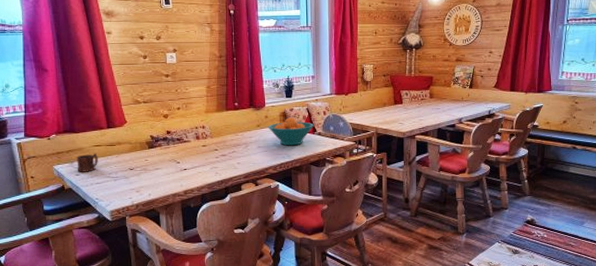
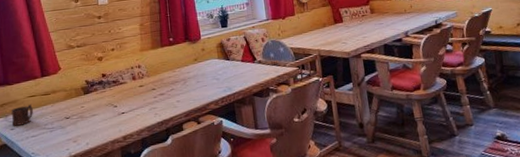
fruit bowl: present [268,117,314,146] -> none [205,47,253,78]

